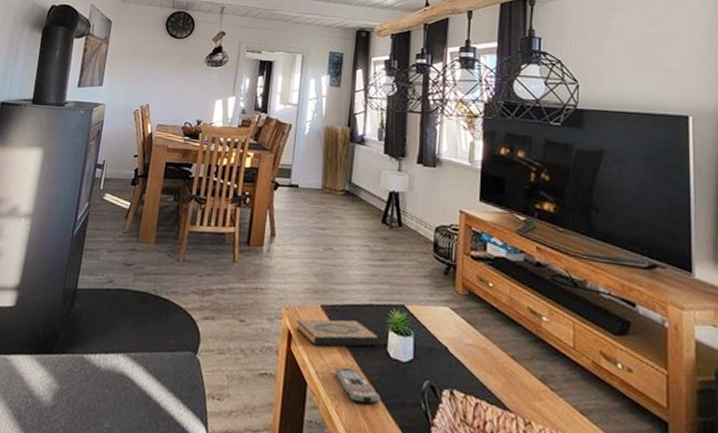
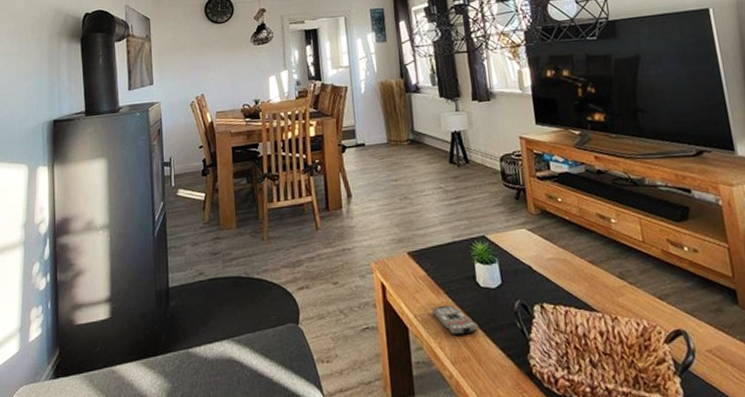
hardback book: present [296,319,379,347] -> none [388,260,468,291]

